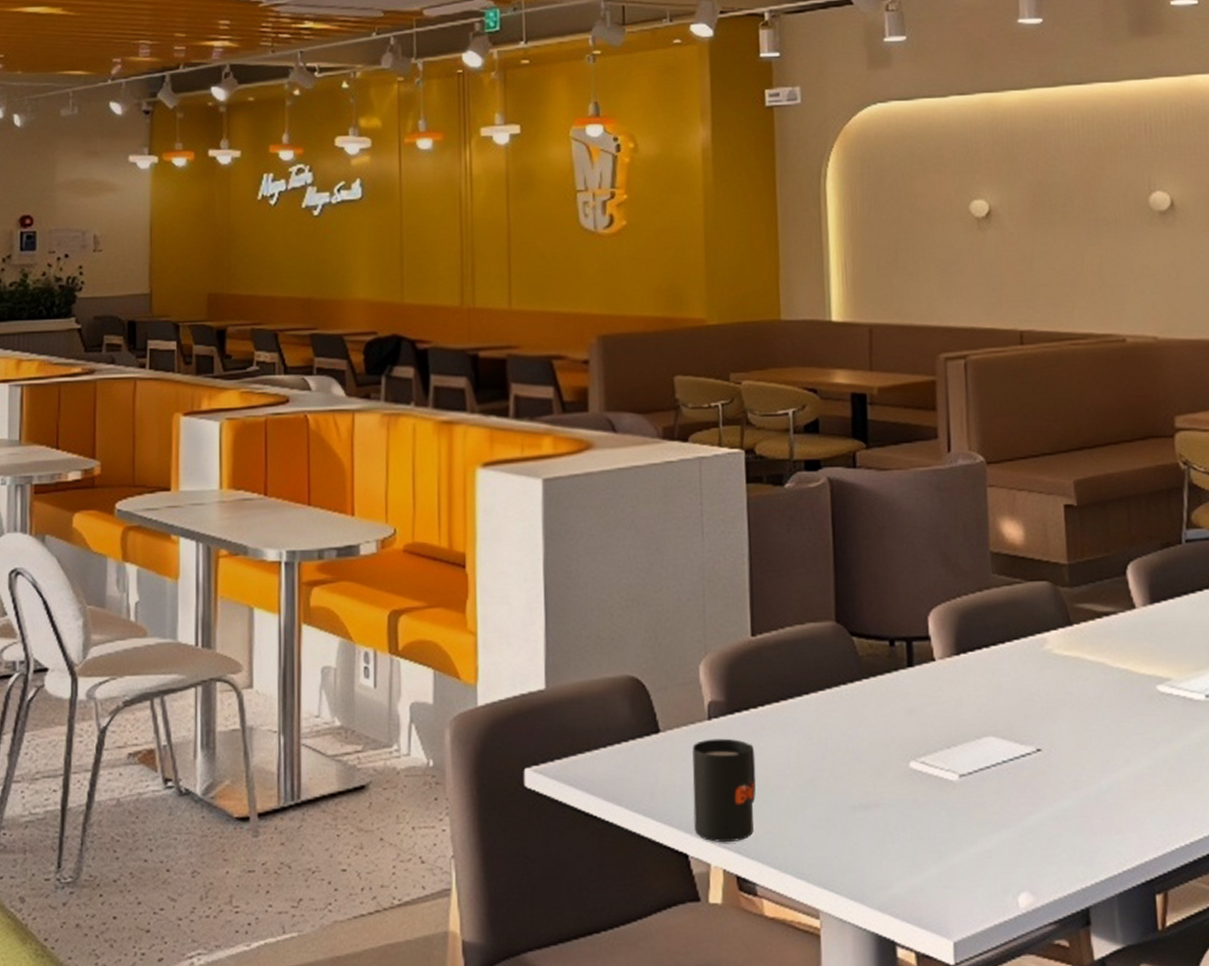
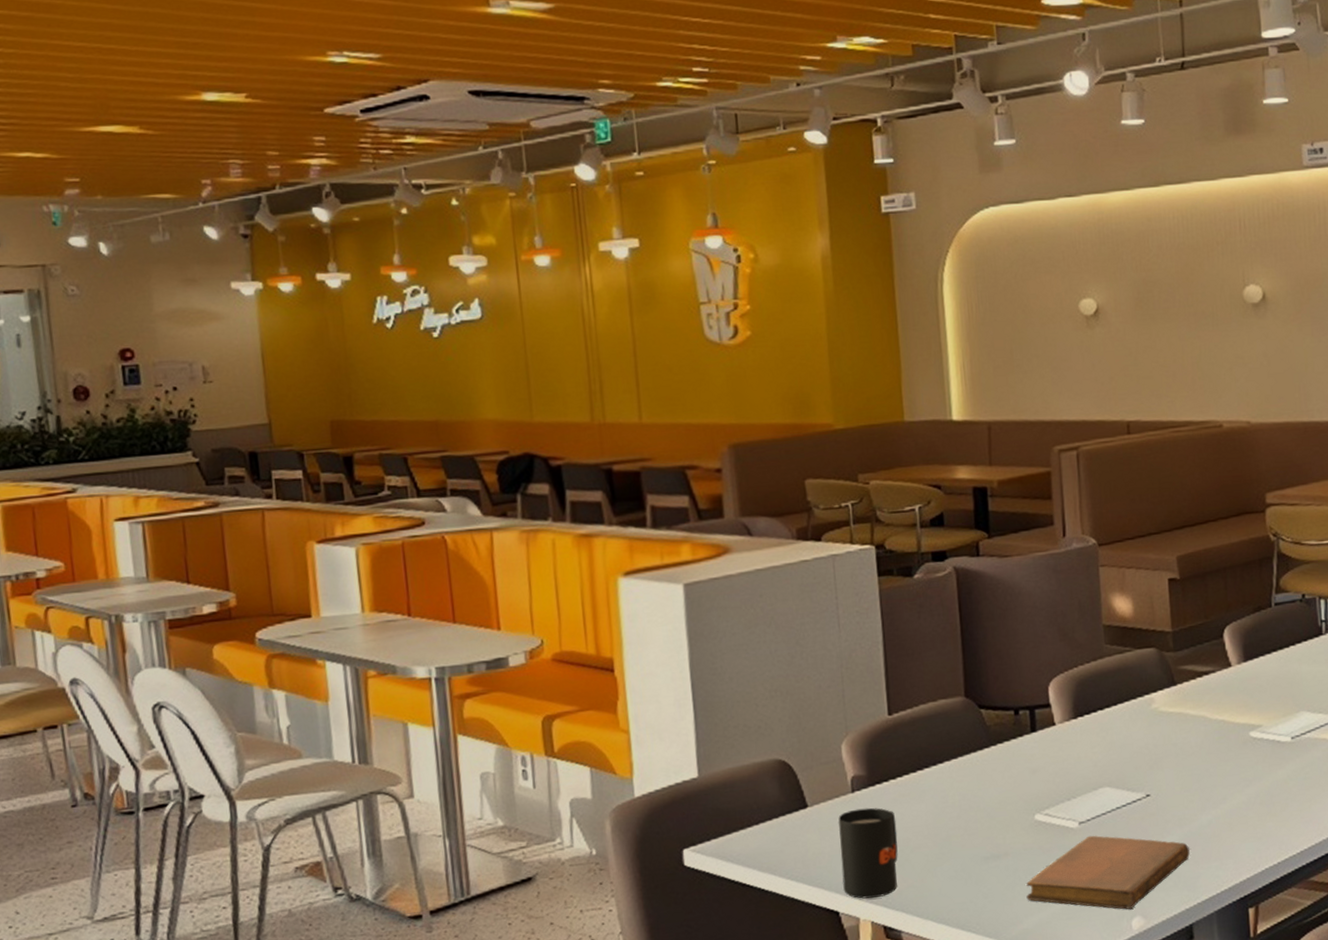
notebook: none [898,791,1087,882] -> present [1026,835,1190,910]

